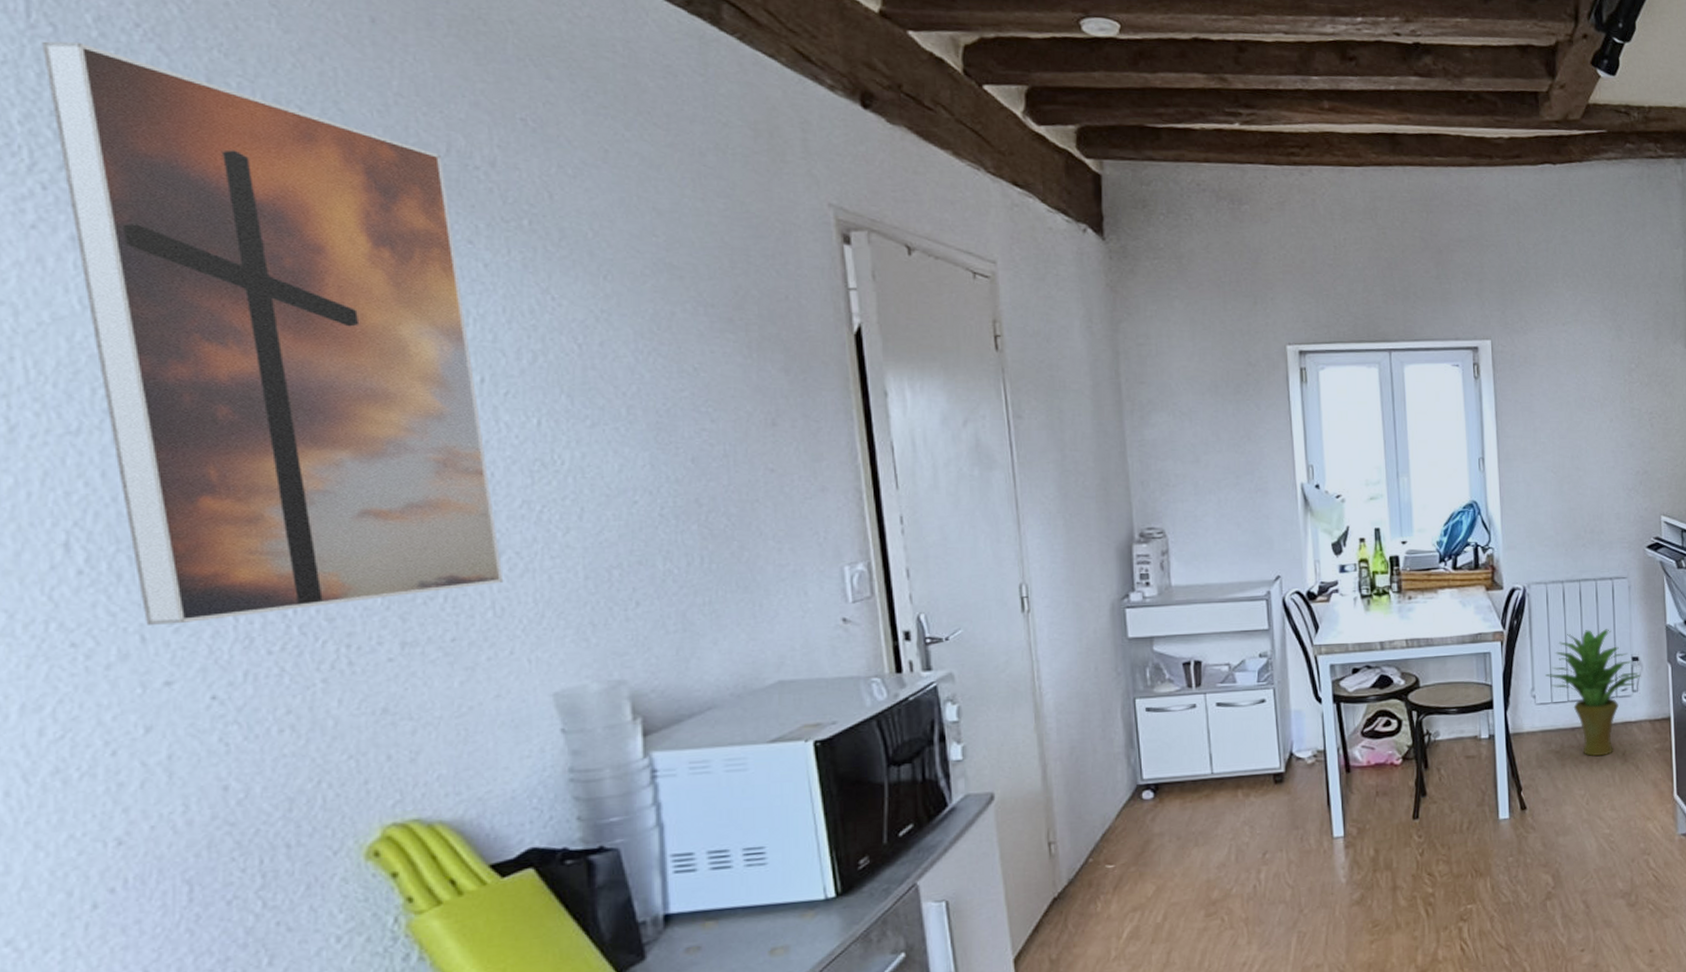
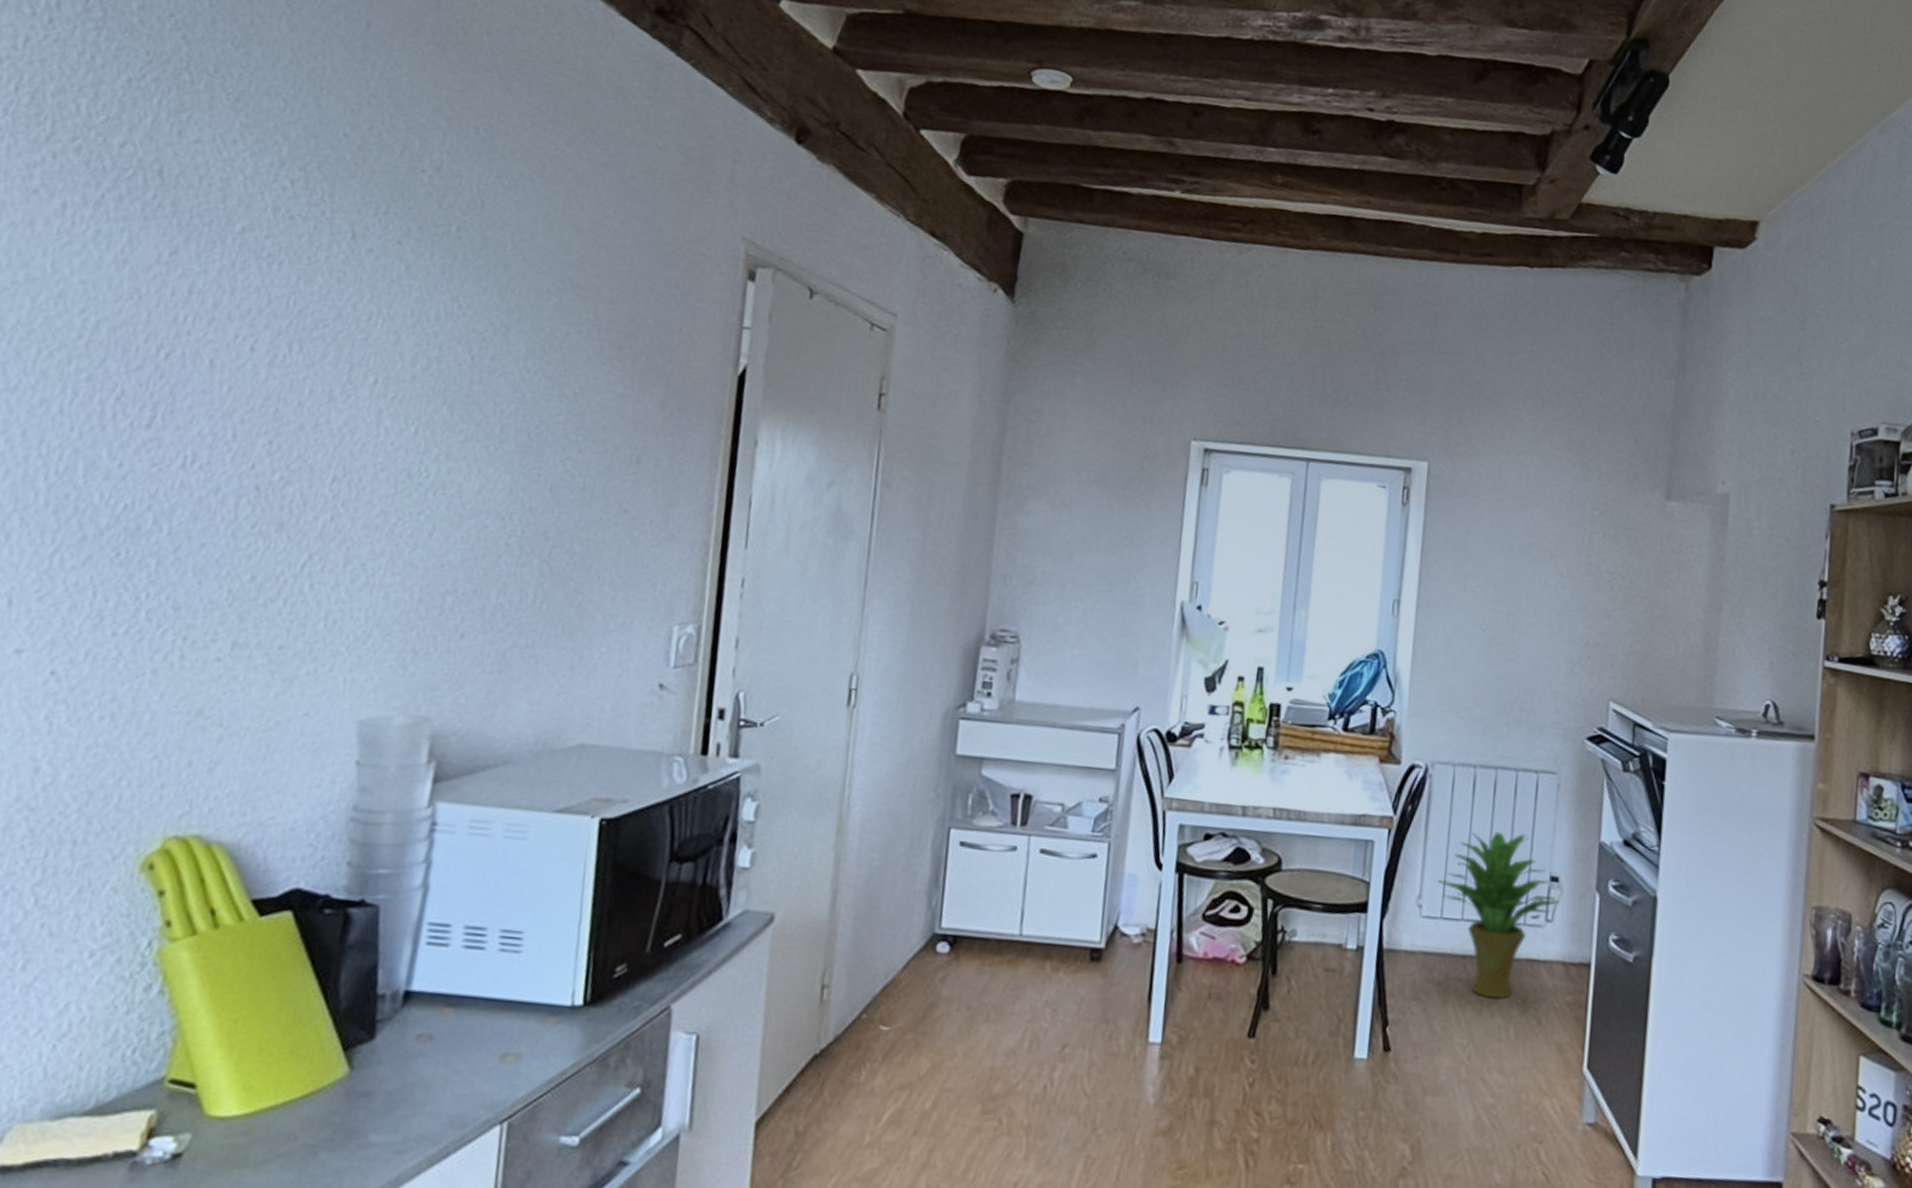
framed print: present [41,41,504,625] -> none [16,23,395,594]

